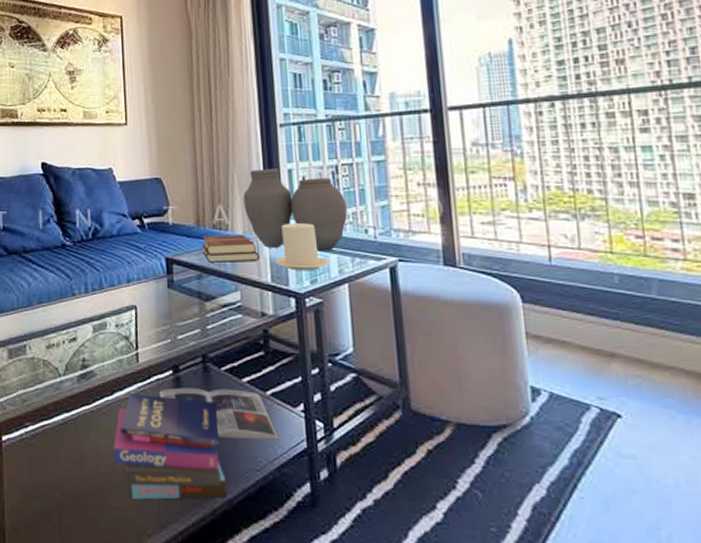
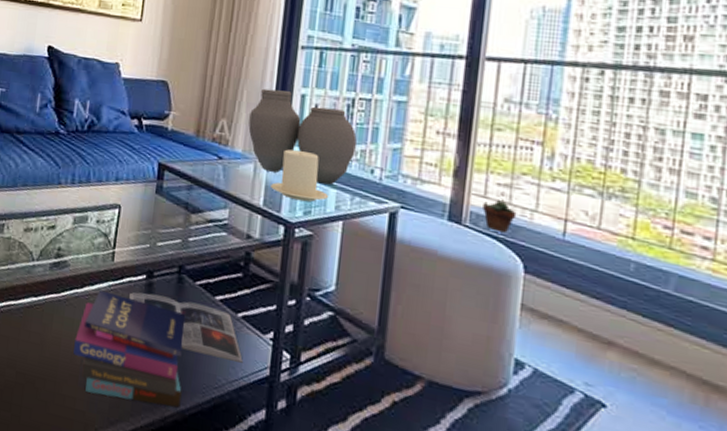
books: present [202,234,259,263] -> none [197,148,255,182]
succulent plant: none [472,229,505,268] -> present [483,191,517,234]

